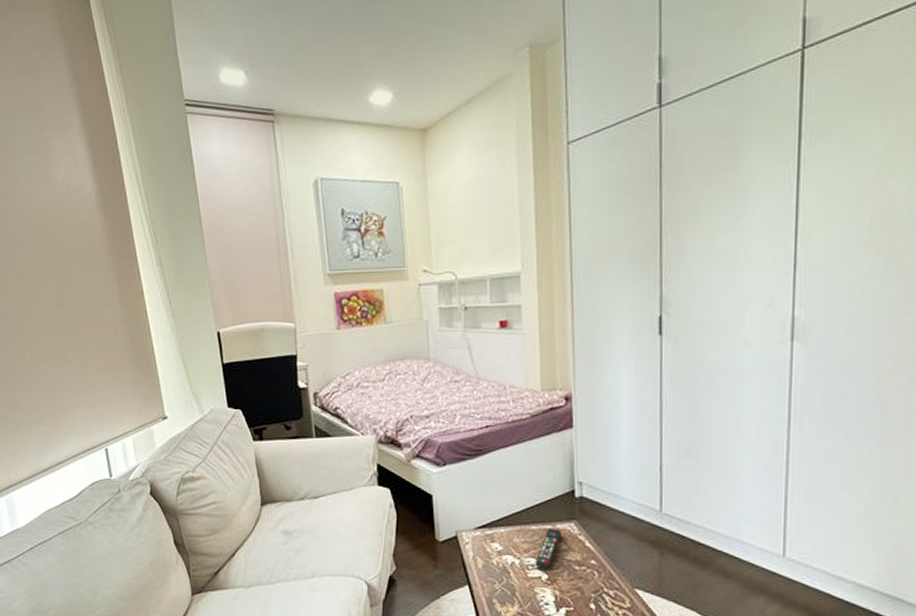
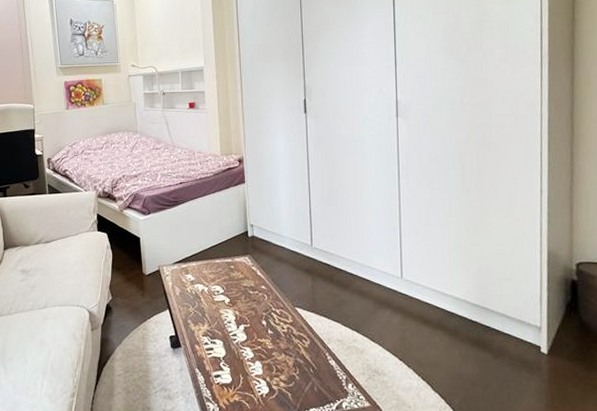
remote control: present [535,527,561,569] -> none [219,261,239,294]

